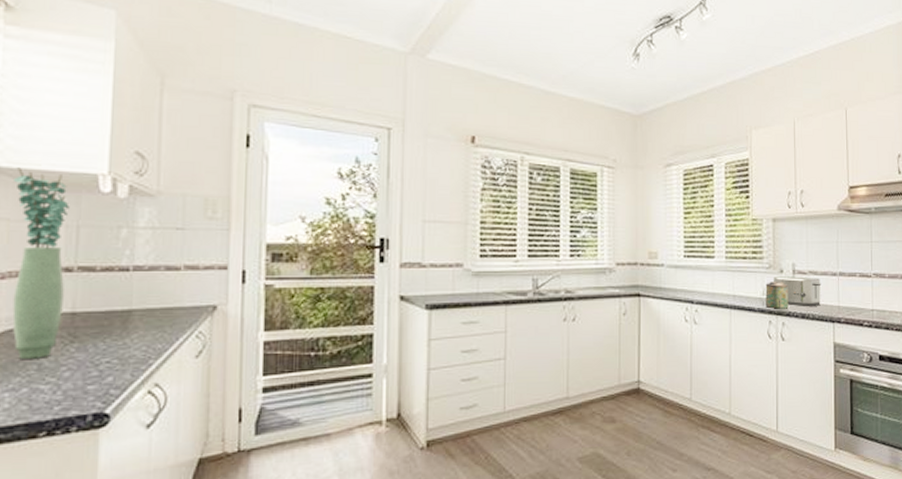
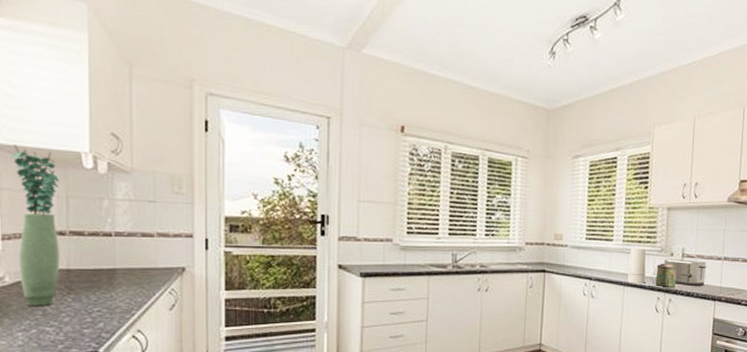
canister: none [734,265,753,307] -> present [627,248,646,284]

